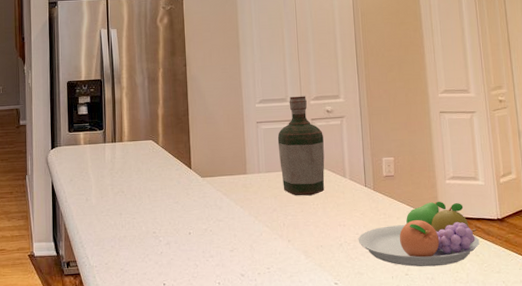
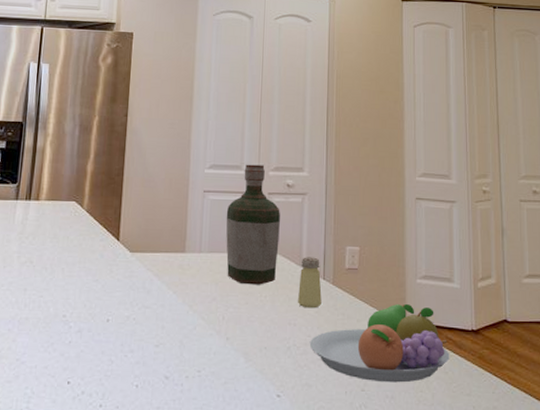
saltshaker: none [344,169,365,212] -> present [298,257,322,309]

